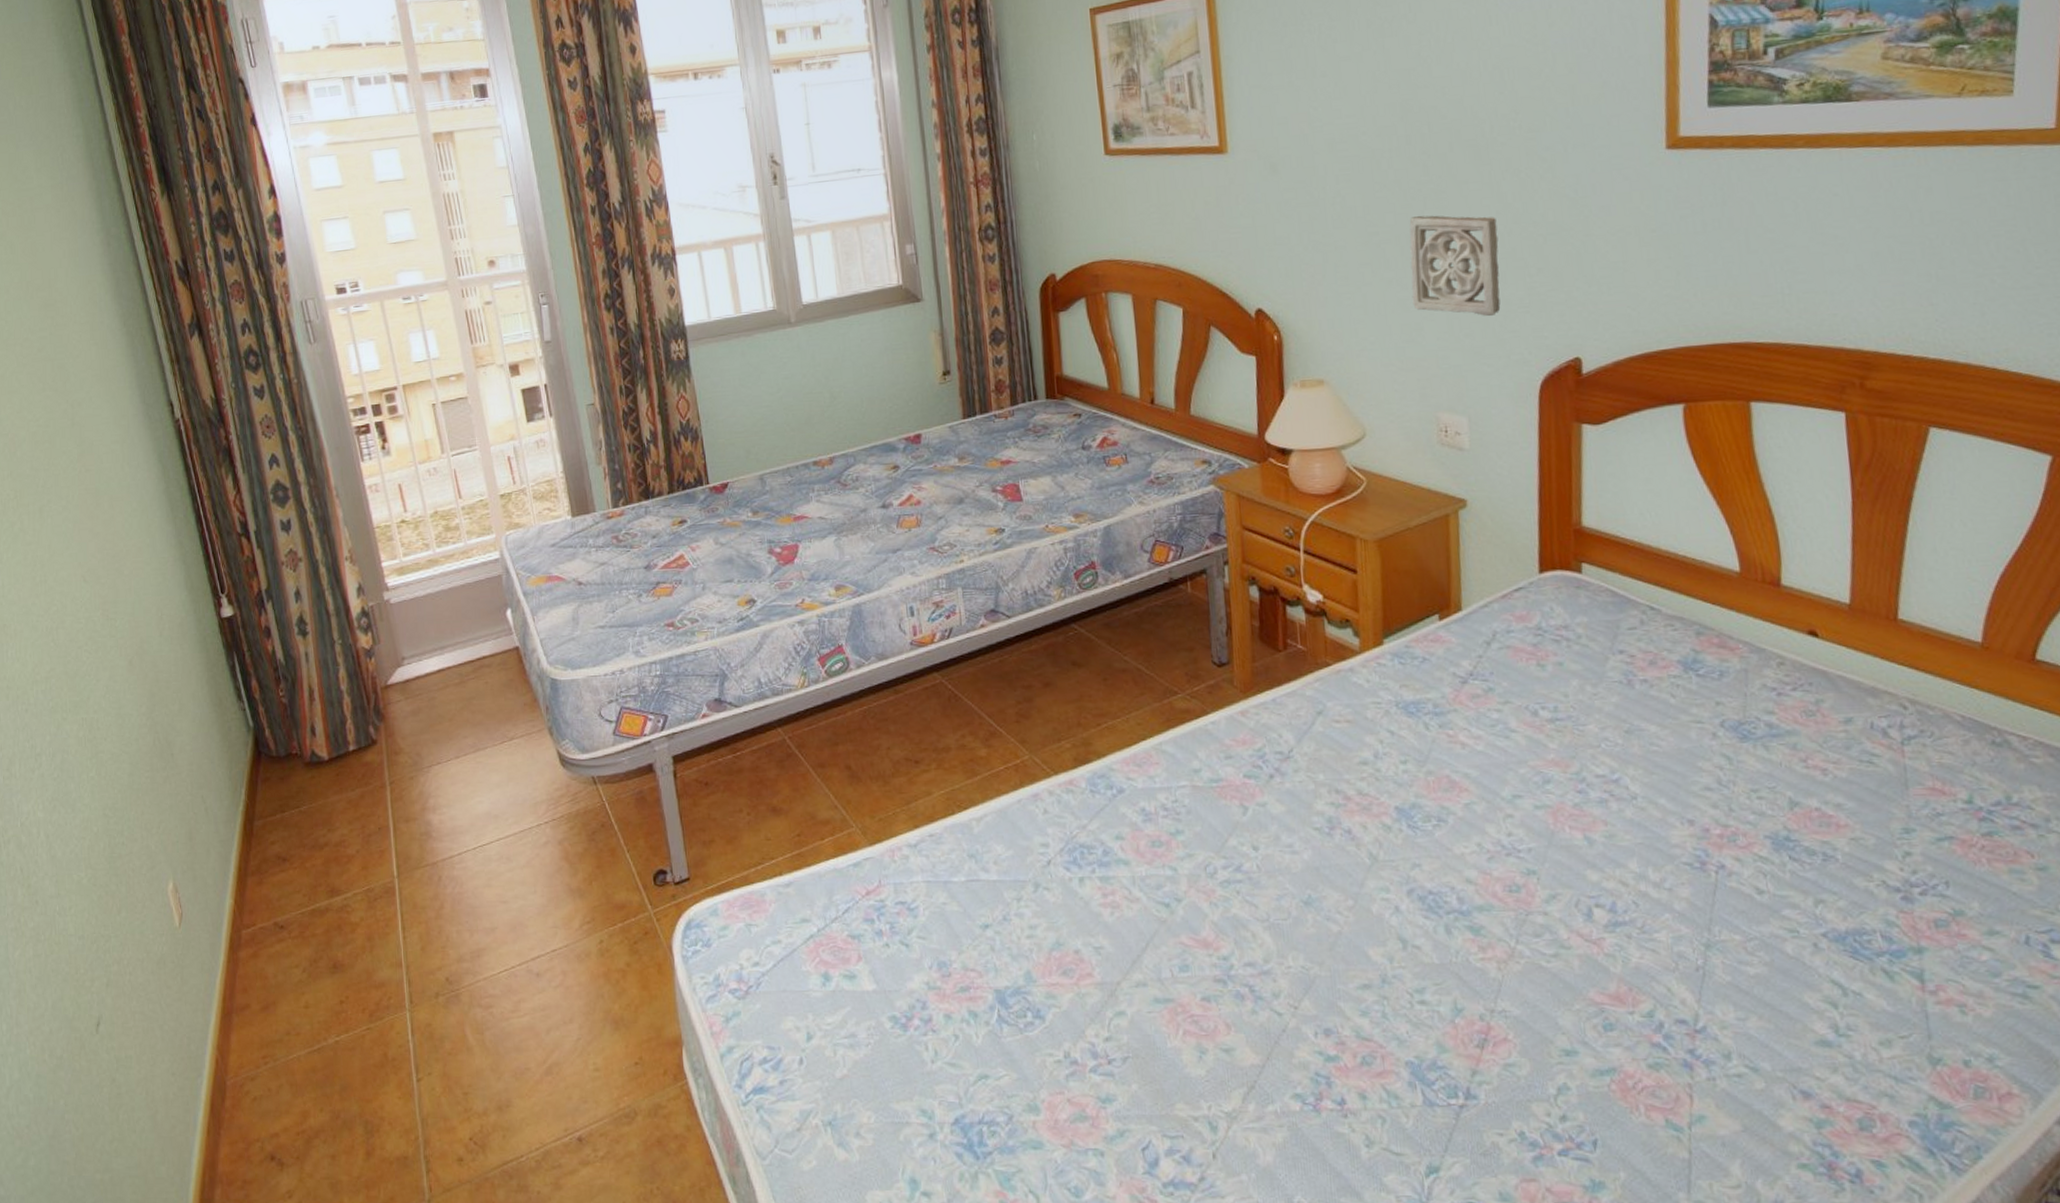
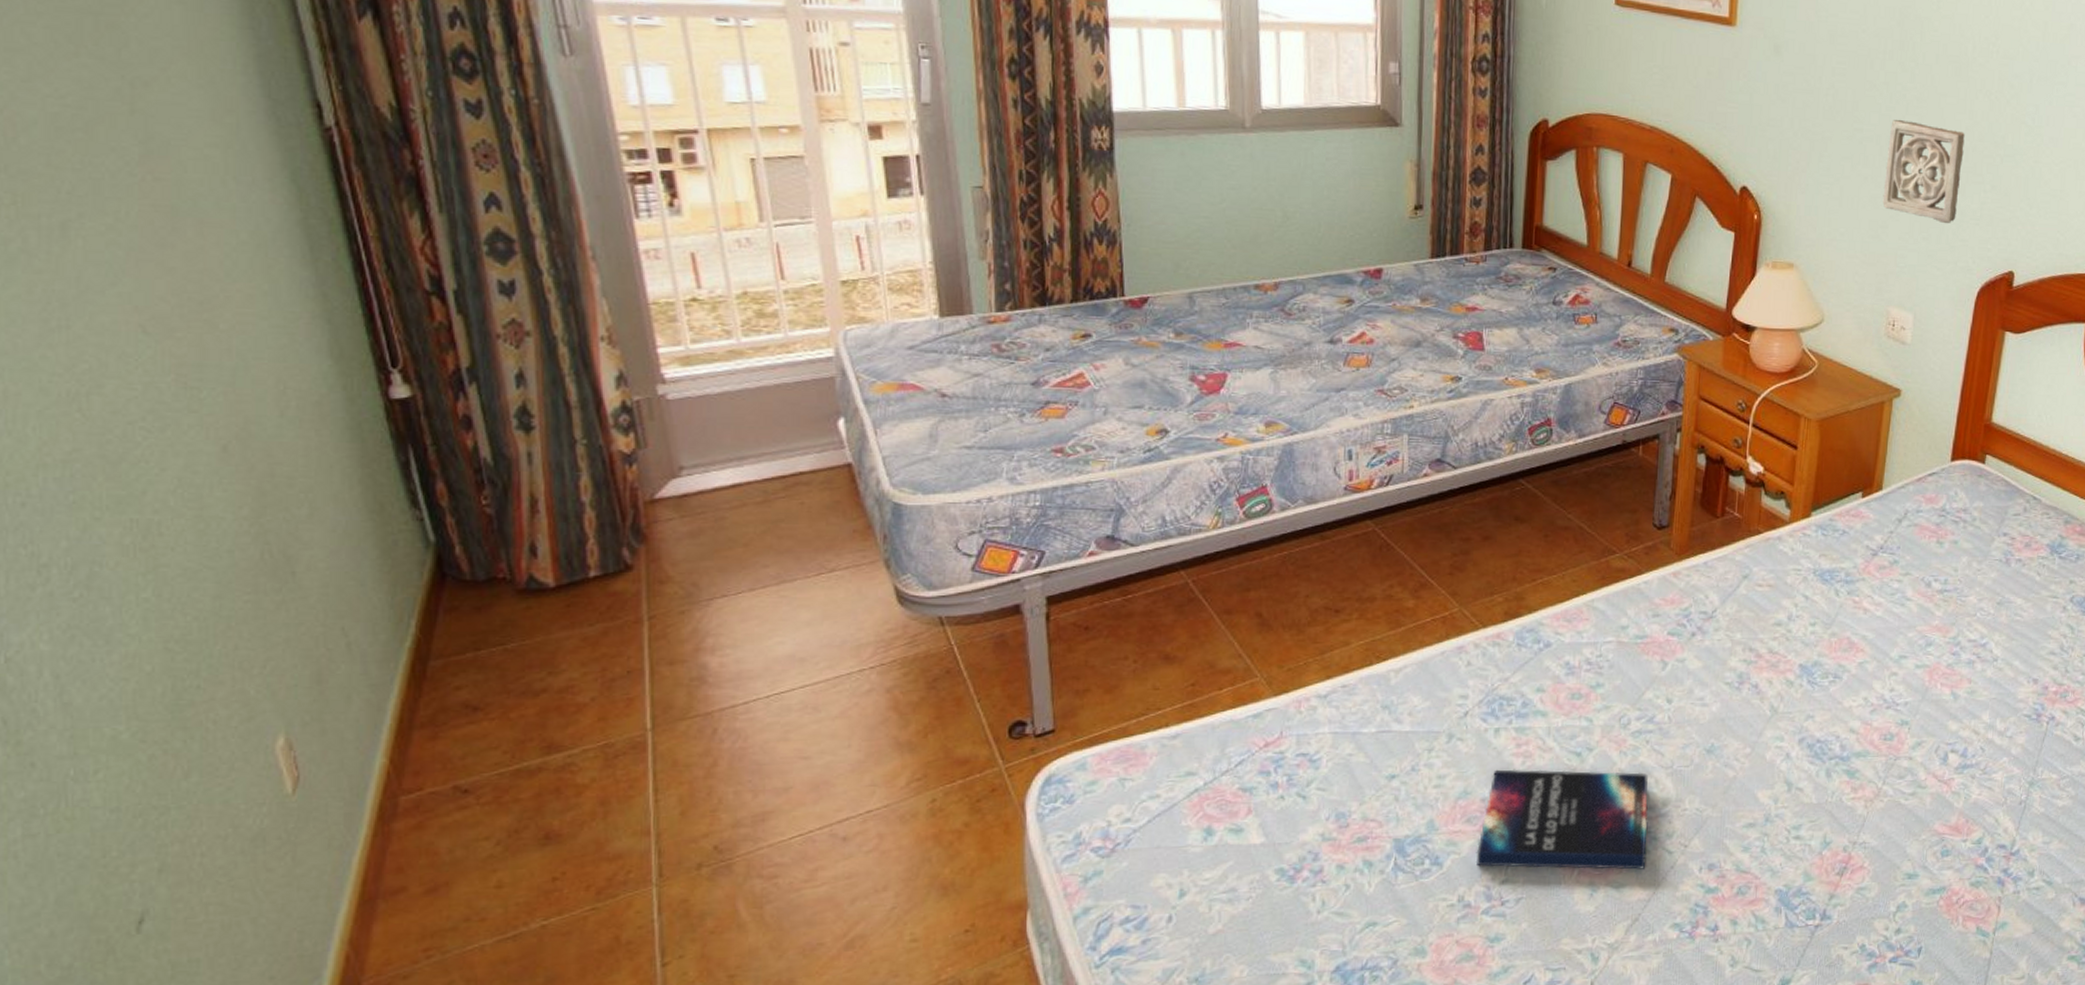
hardback book: none [1076,920,1255,1031] -> present [1475,769,1648,870]

